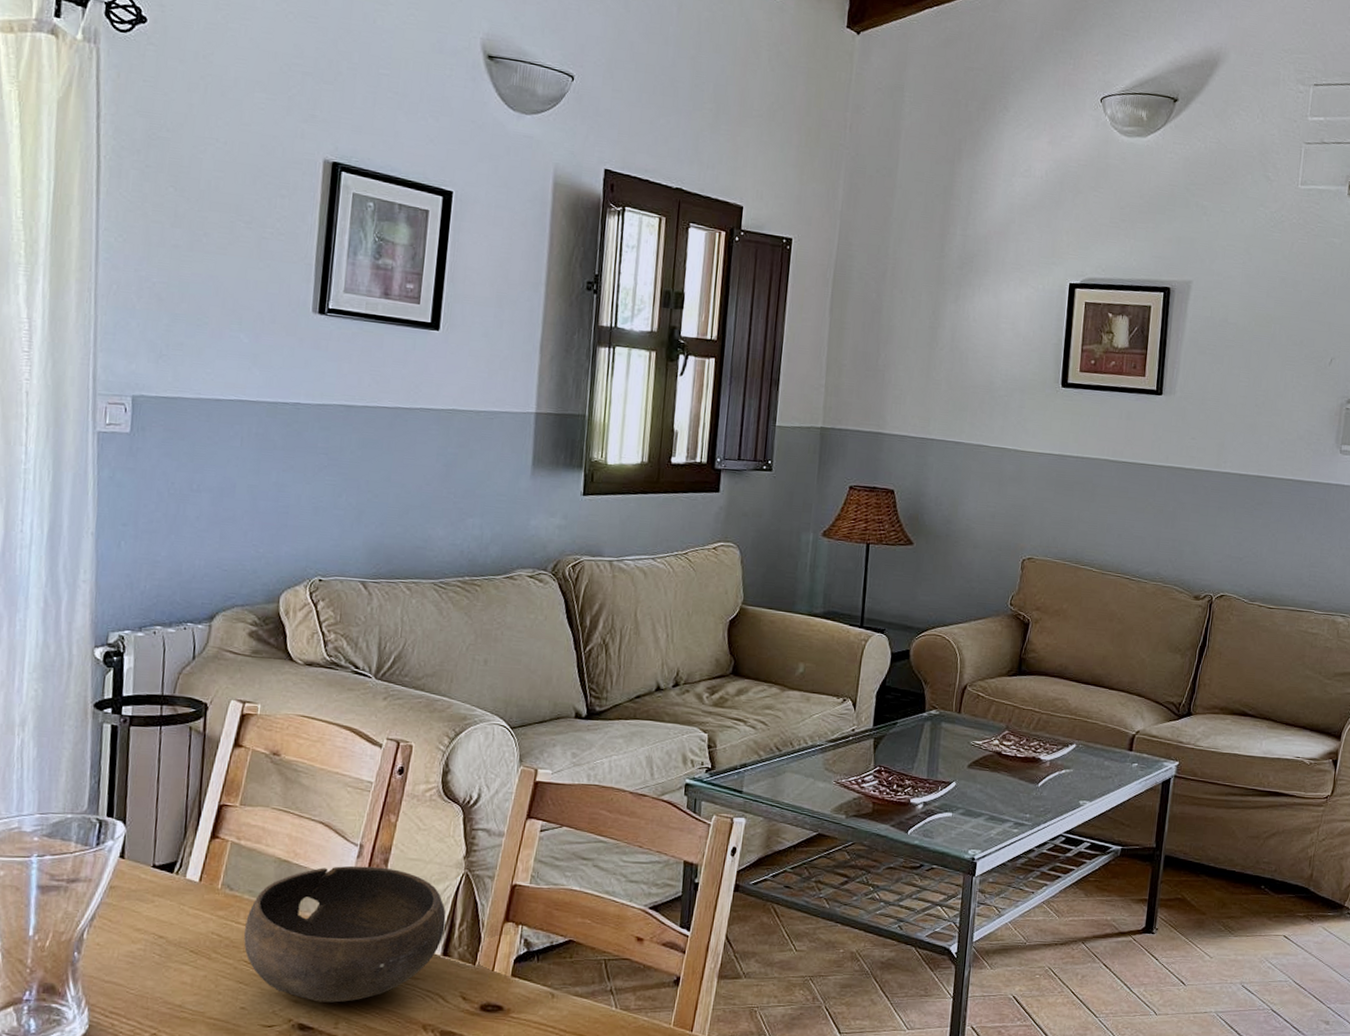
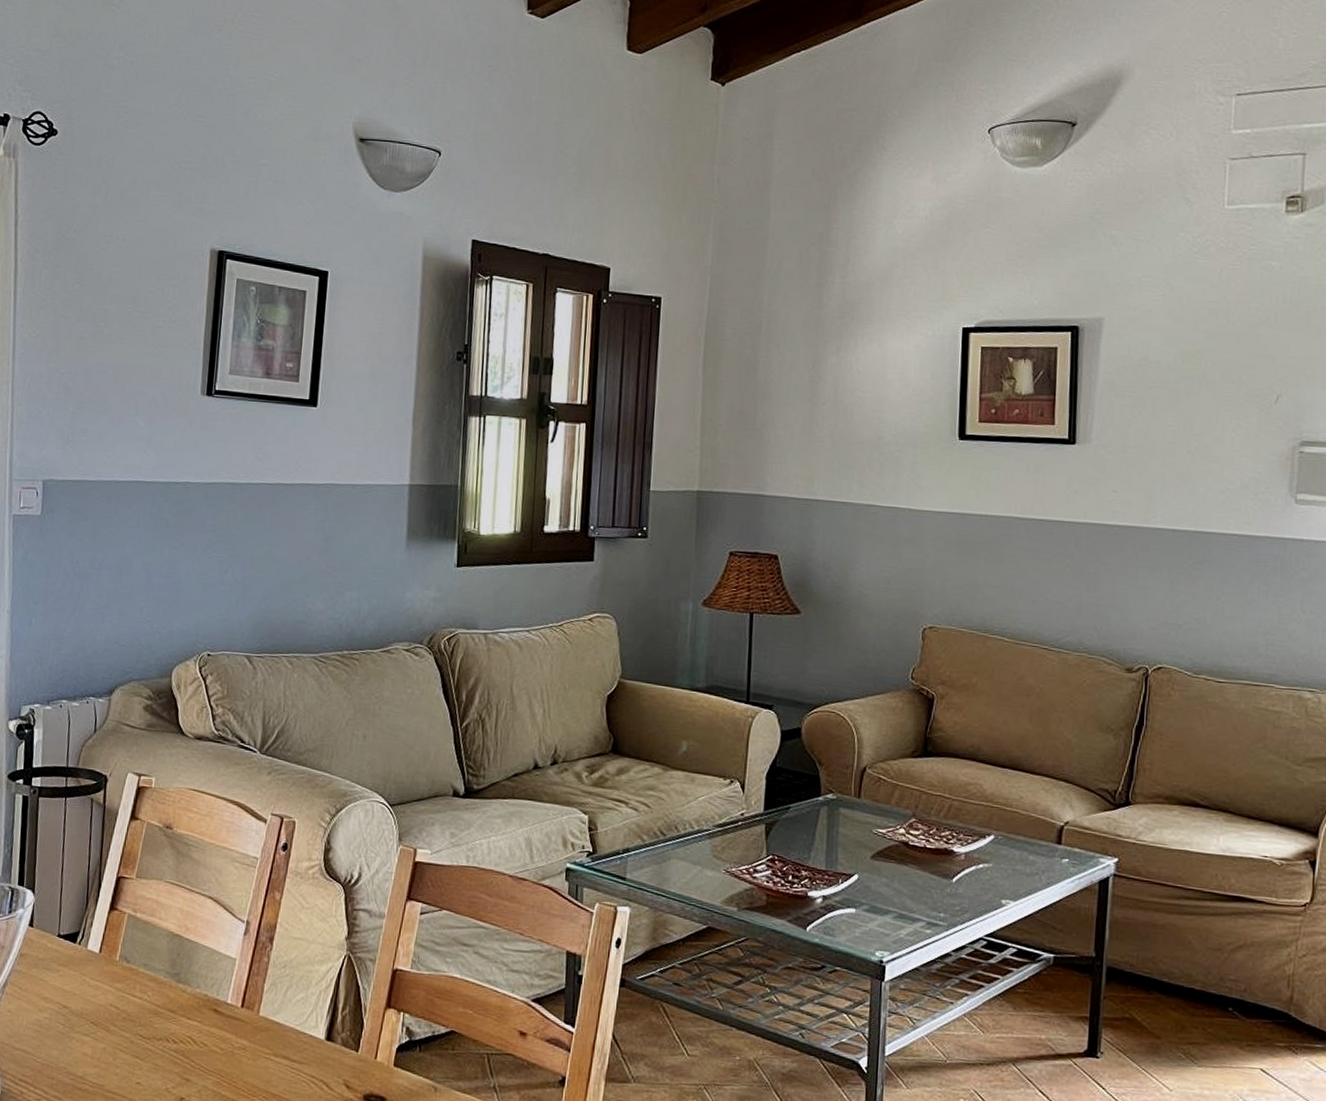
bowl: present [244,865,446,1003] -> none [139,942,329,1083]

